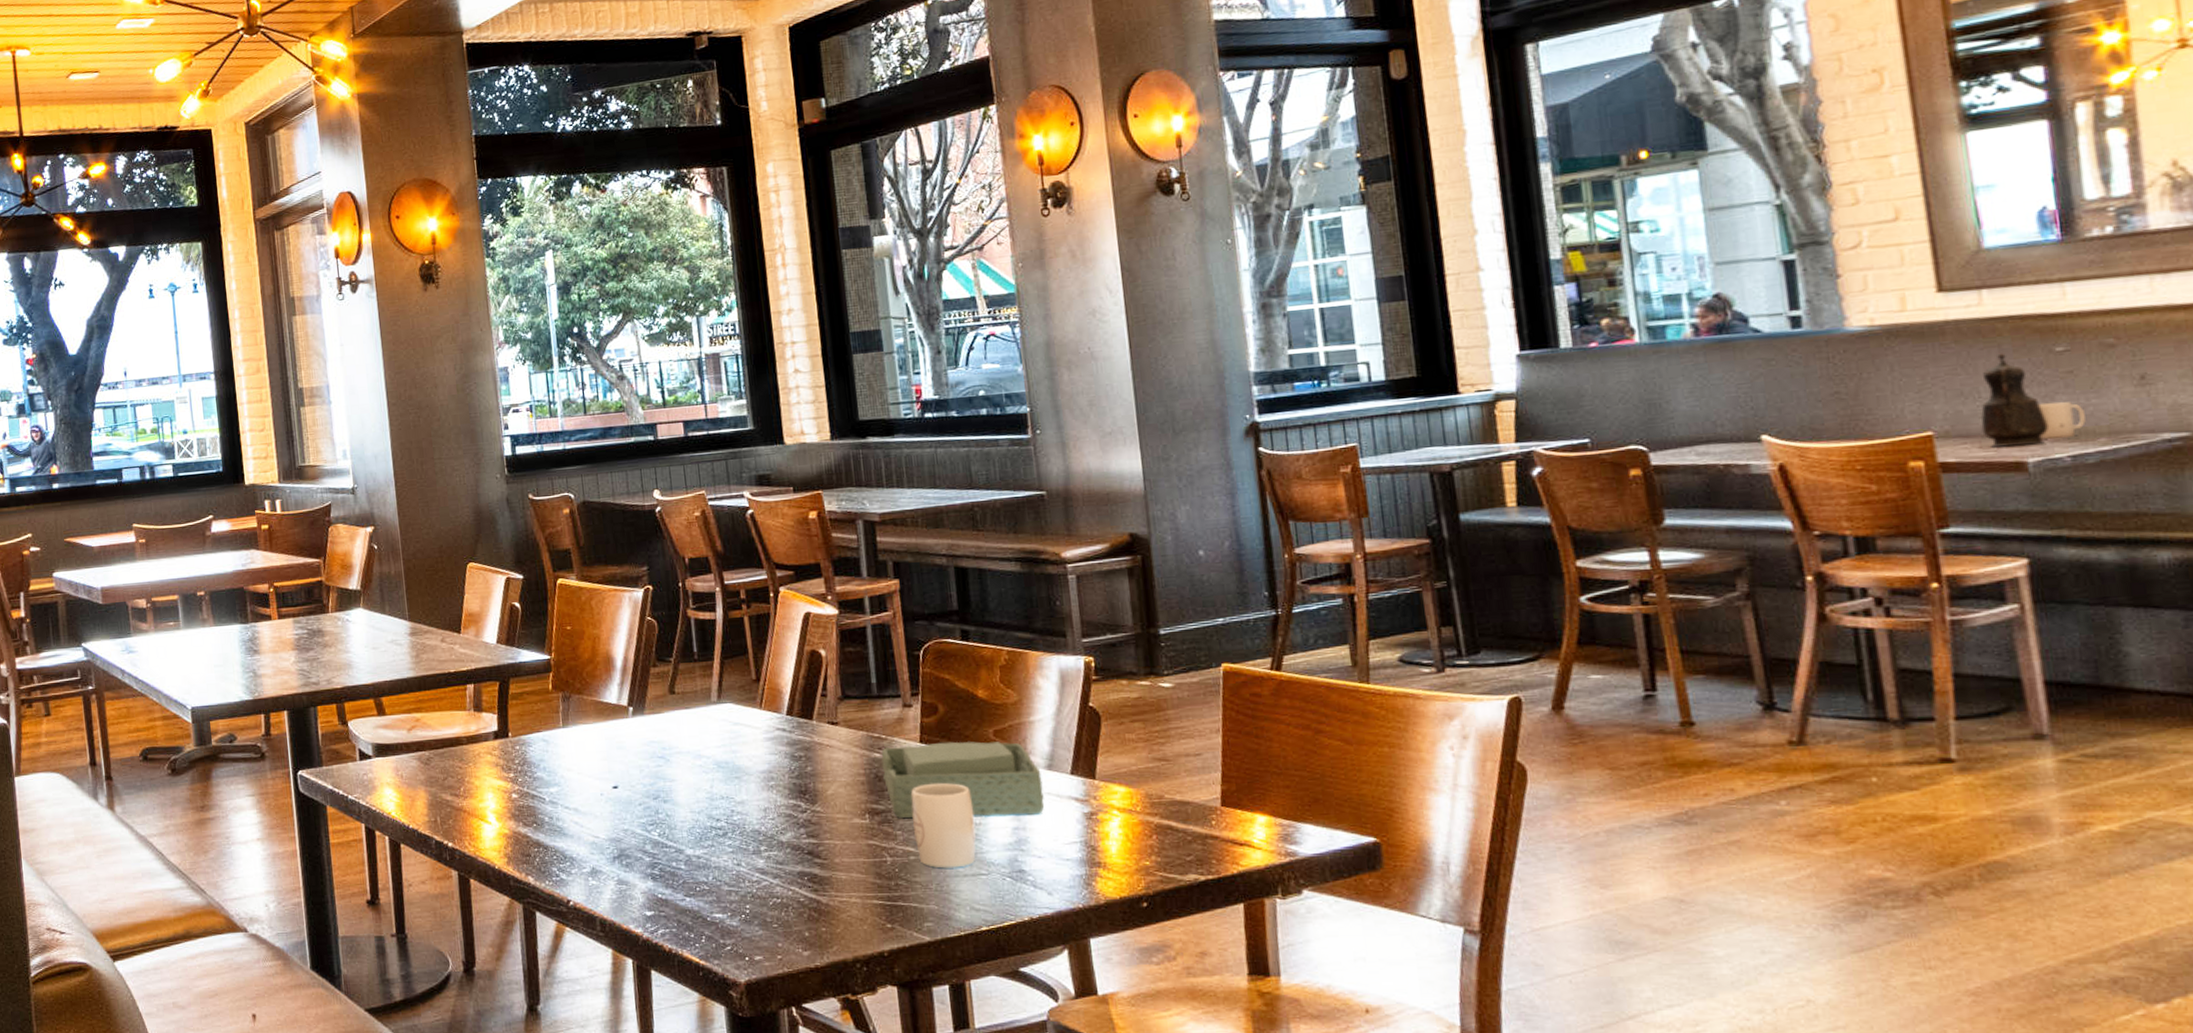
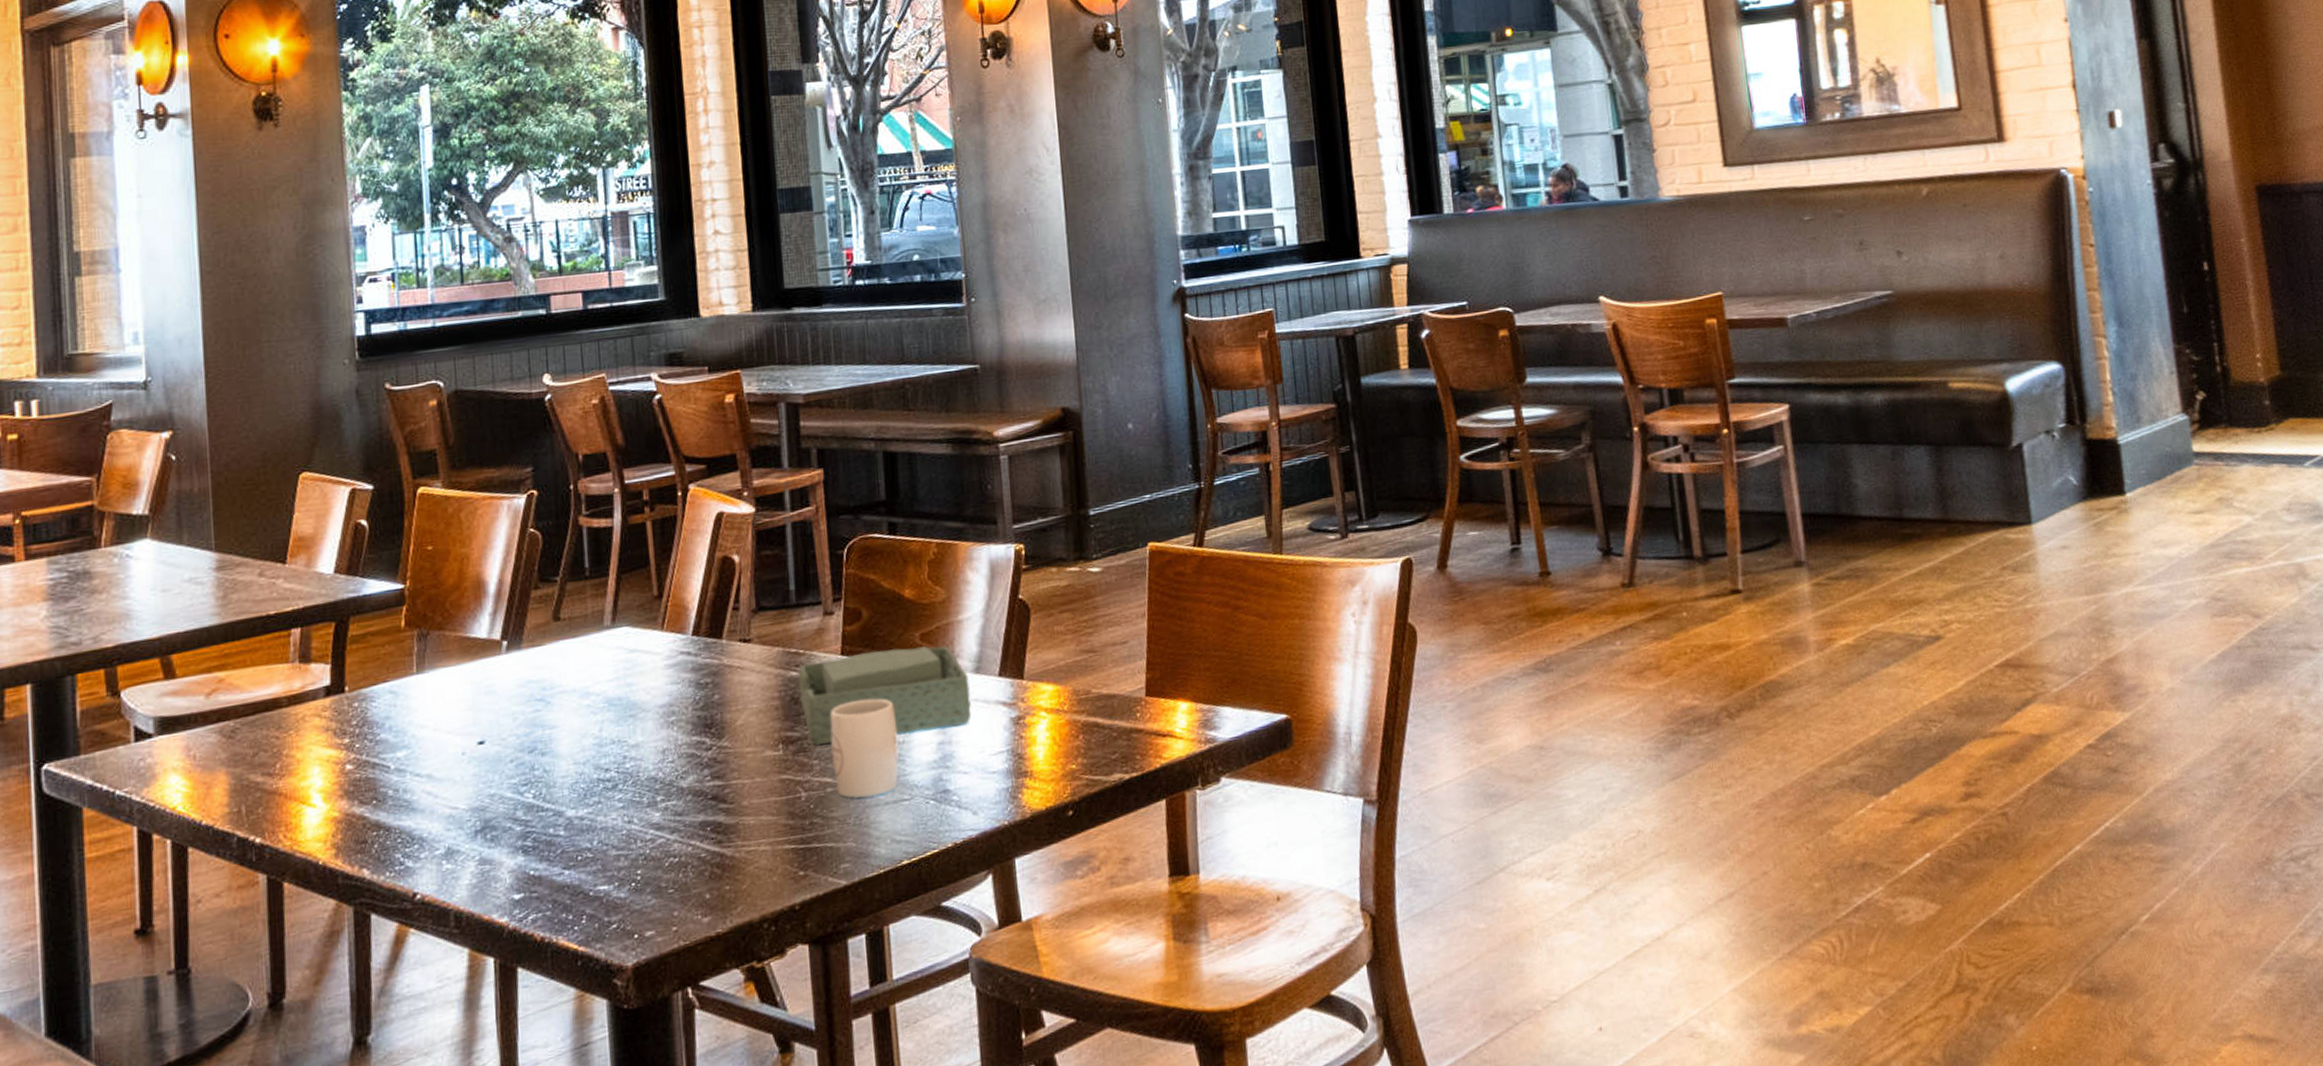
coffeepot: present [1981,353,2048,448] -> none [1755,221,1801,306]
mug: present [2038,402,2086,439] -> none [1793,264,1825,298]

